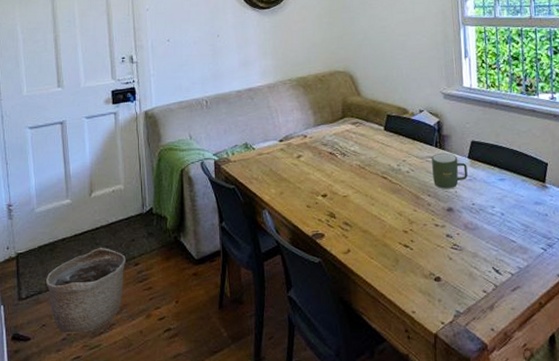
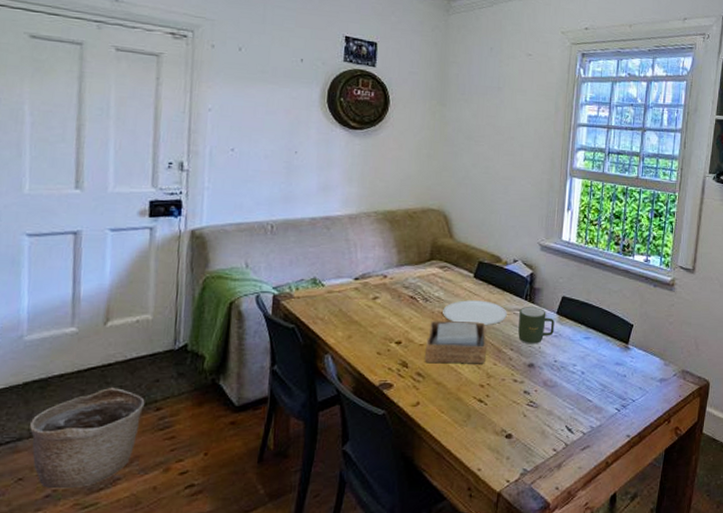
napkin holder: none [349,171,406,212] -> present [424,321,487,364]
plate: none [360,151,420,175] -> present [443,300,507,326]

